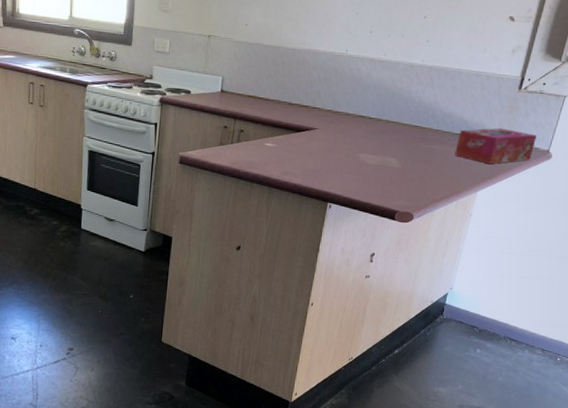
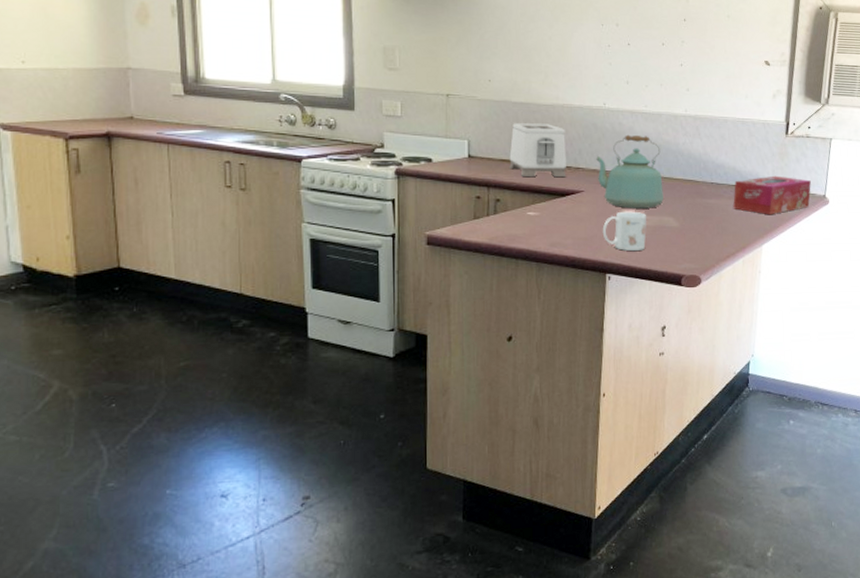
toaster: none [255,64,308,115] -> present [509,123,566,178]
mug: none [329,149,372,185] -> present [602,211,647,251]
kettle: none [331,80,393,149] -> present [596,134,664,209]

